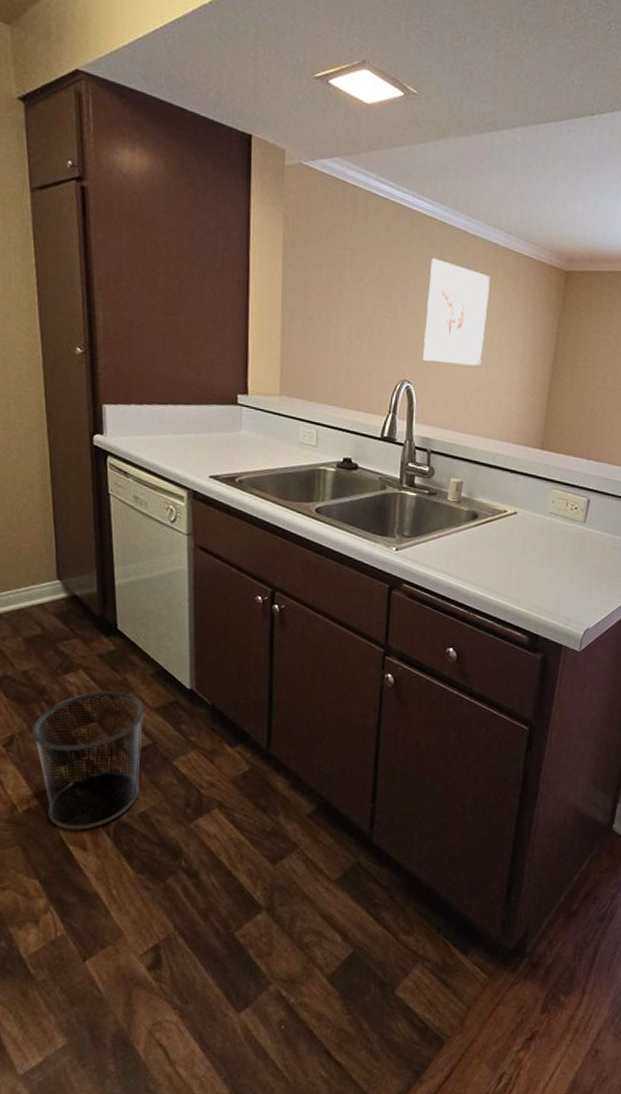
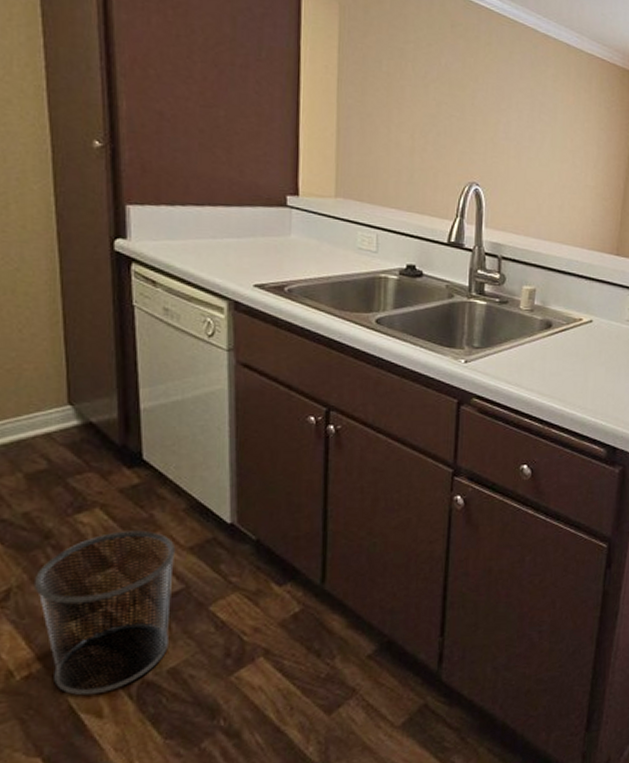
wall art: present [423,258,490,366] -> none [493,56,562,169]

